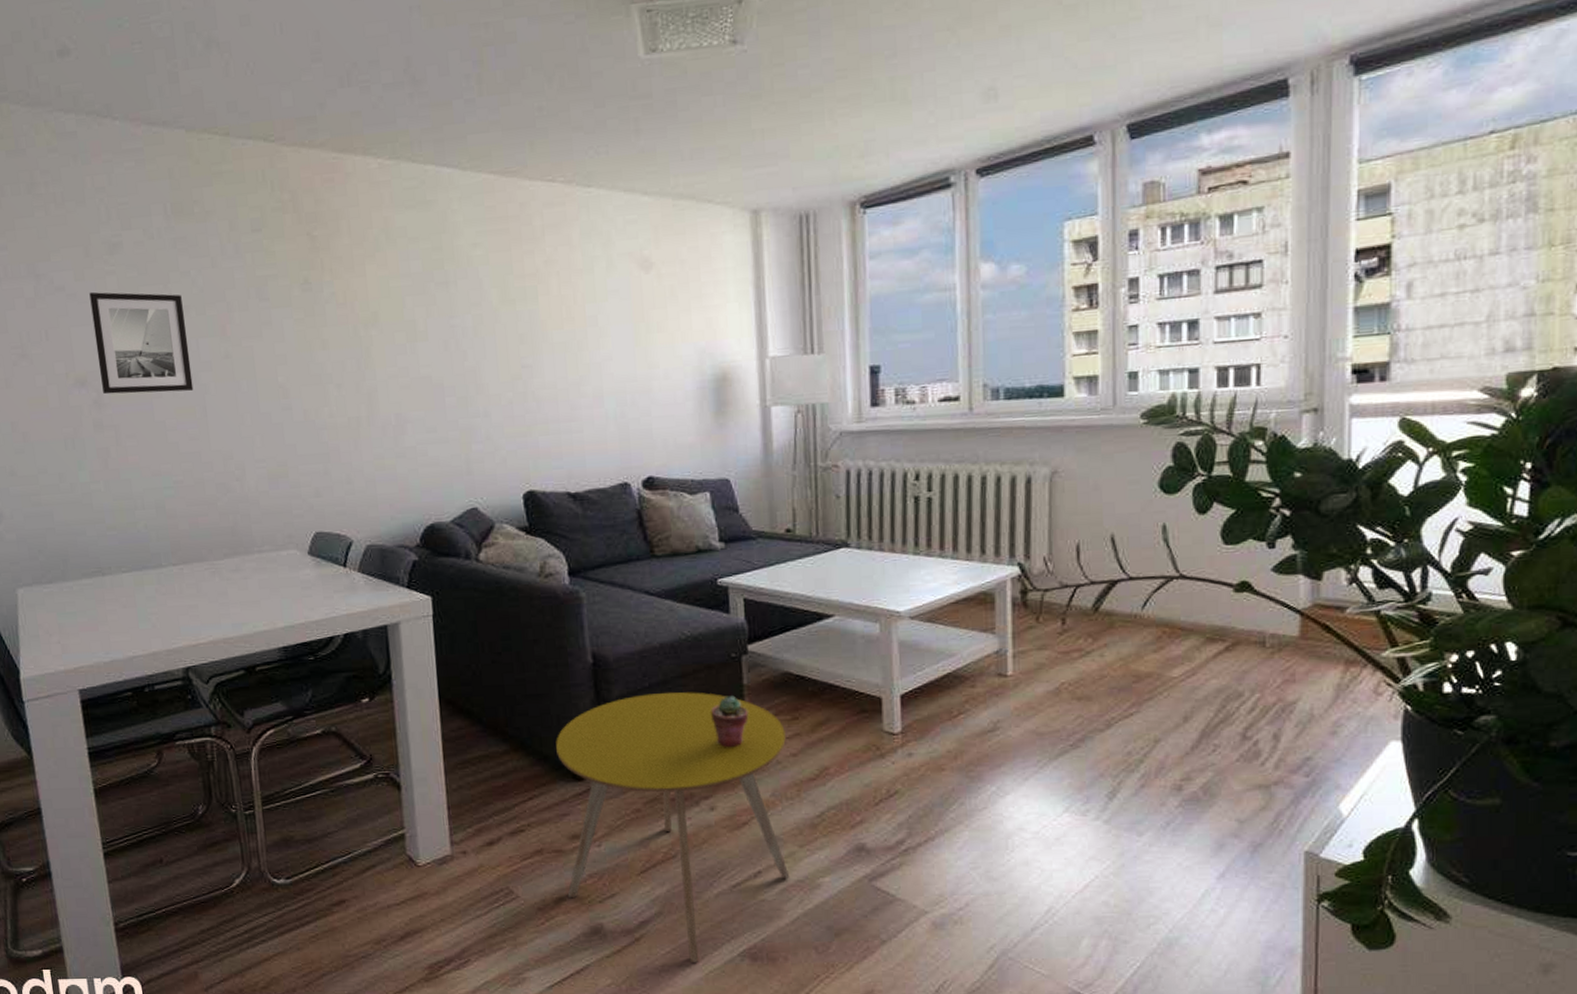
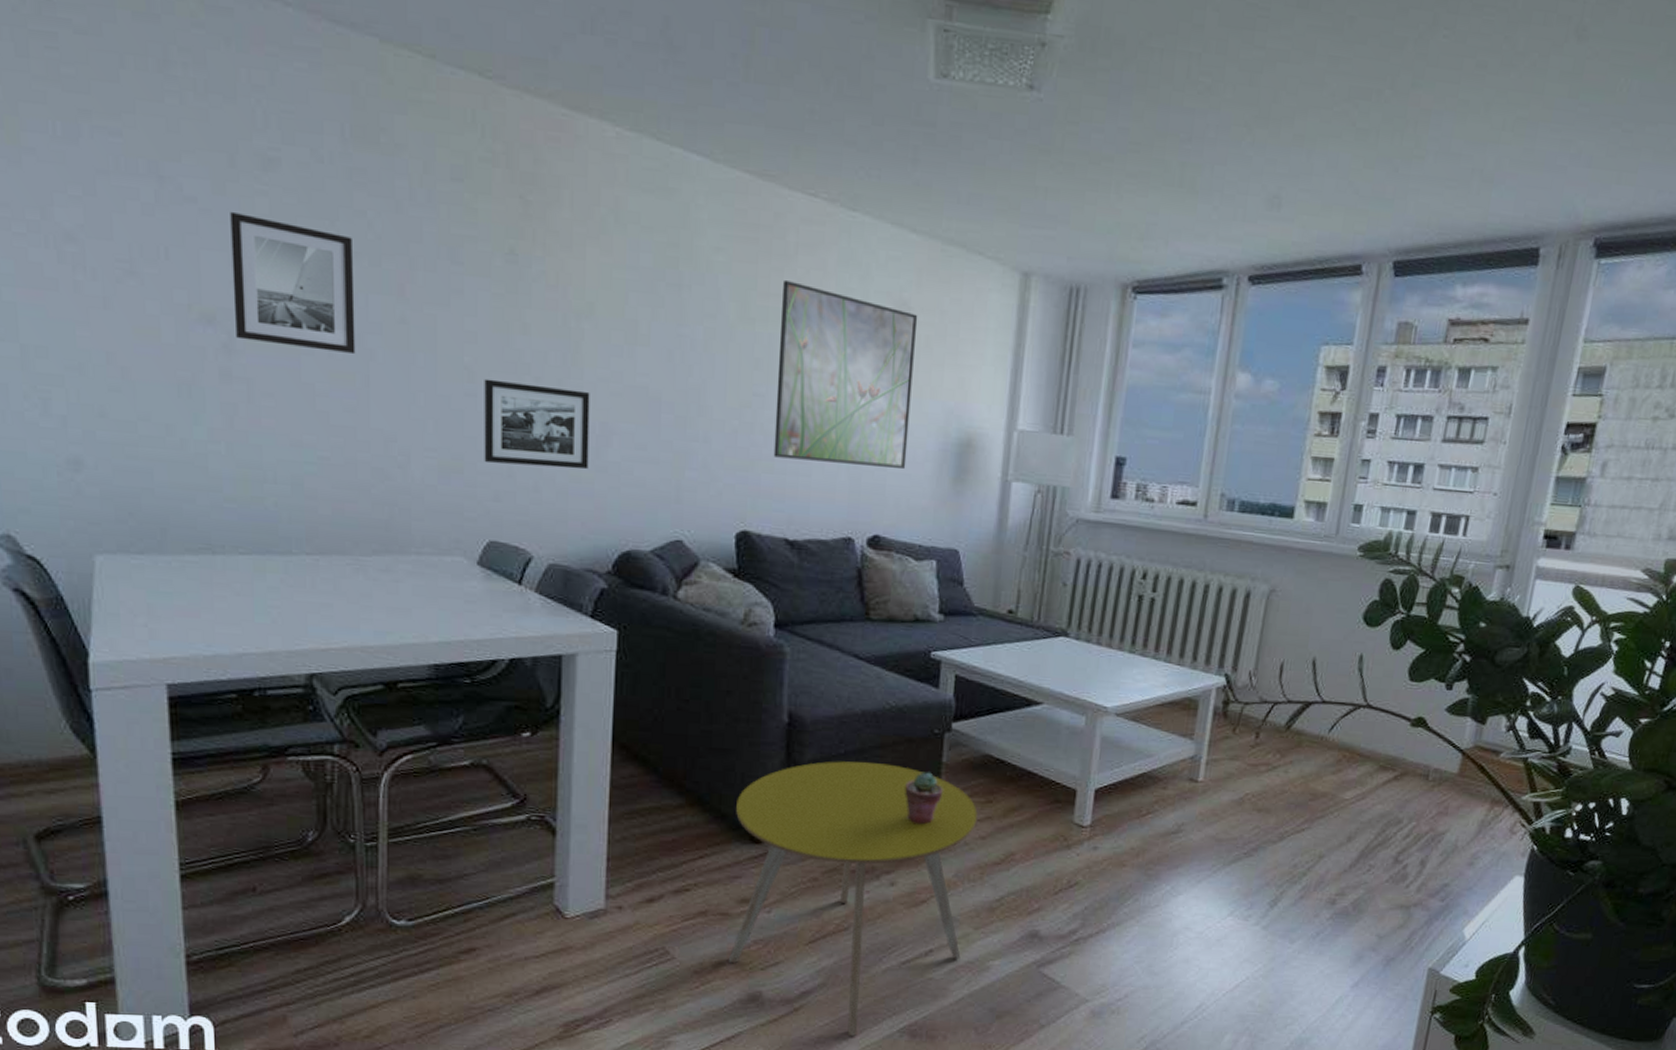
picture frame: none [296,389,390,465] -> present [484,378,590,470]
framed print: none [535,260,669,420] -> present [773,281,918,470]

